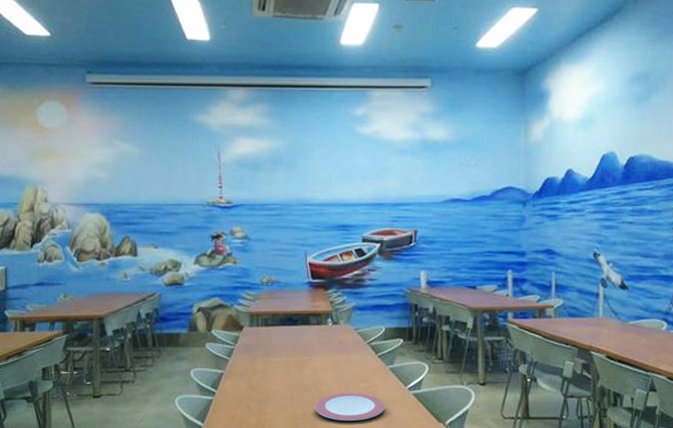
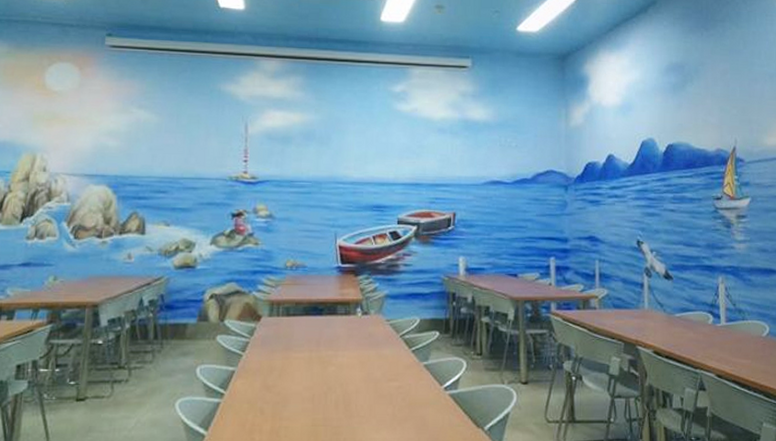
plate: present [314,393,386,421] -> none [338,393,419,427]

